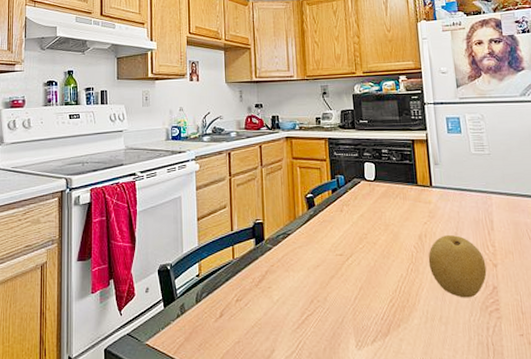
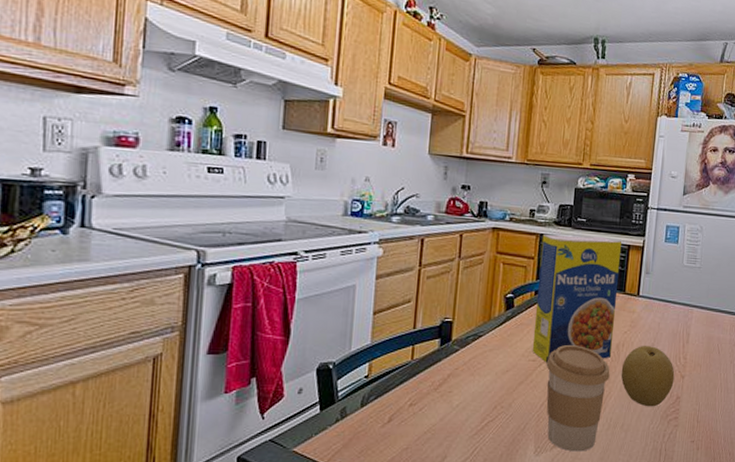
legume: none [330,134,416,257] -> present [532,235,622,363]
coffee cup: none [353,237,418,346] -> present [546,344,610,452]

